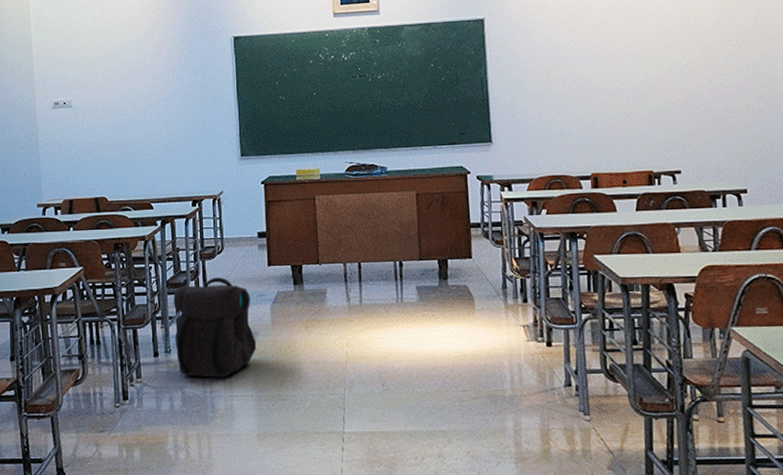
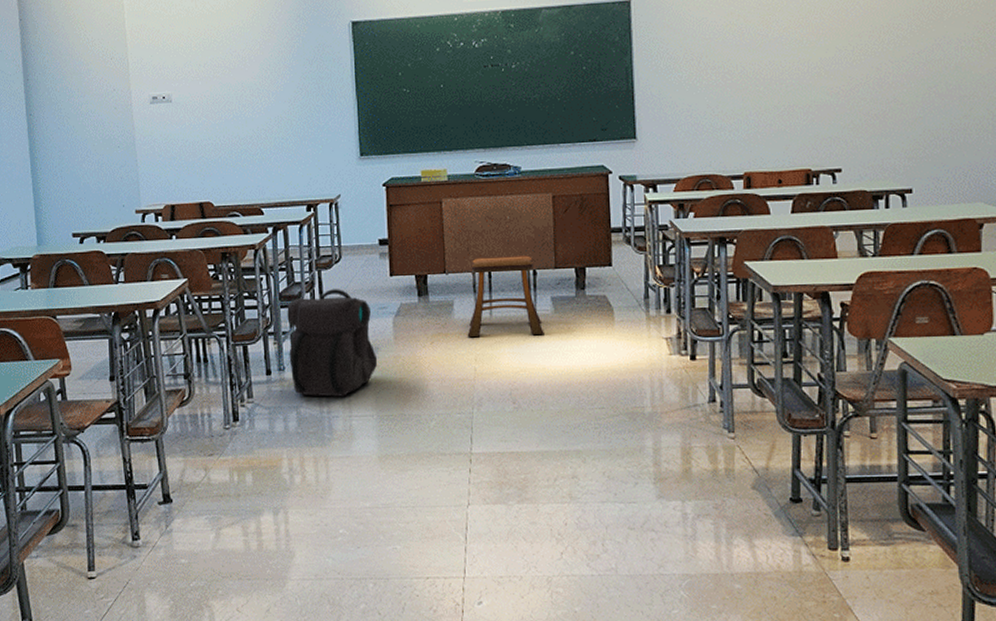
stool: none [339,248,410,323] -> present [467,255,544,337]

